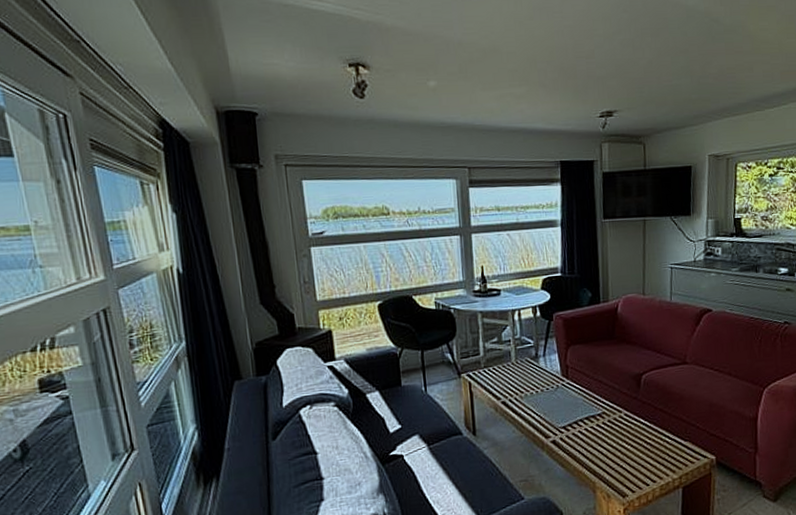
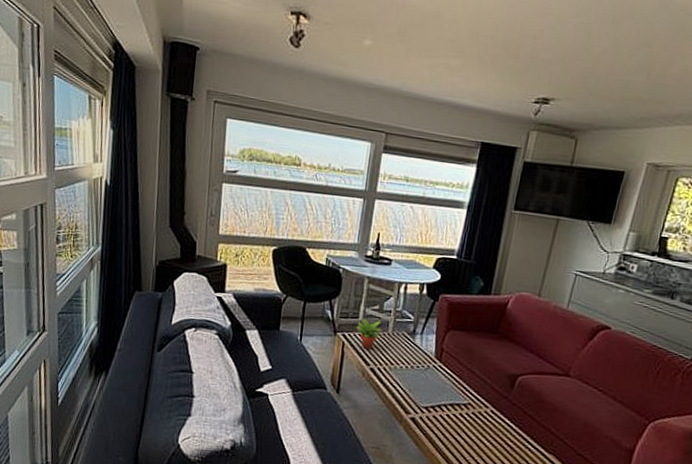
succulent plant: none [478,352,508,385] -> present [355,317,384,350]

